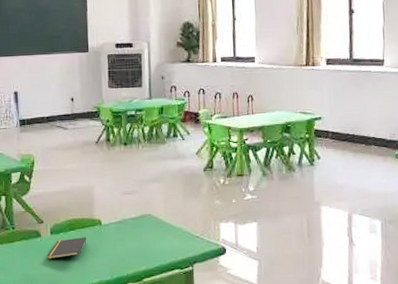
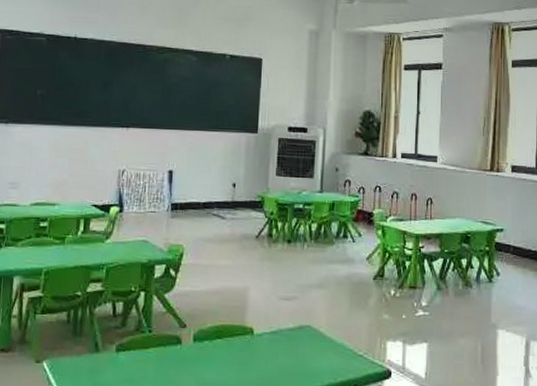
notepad: present [46,237,87,259] -> none [185,347,235,372]

